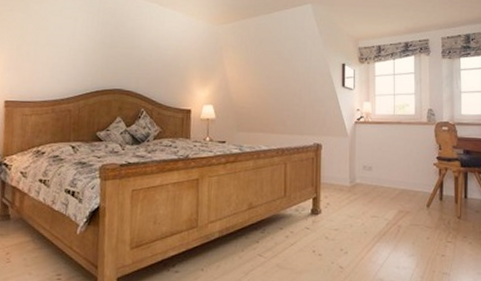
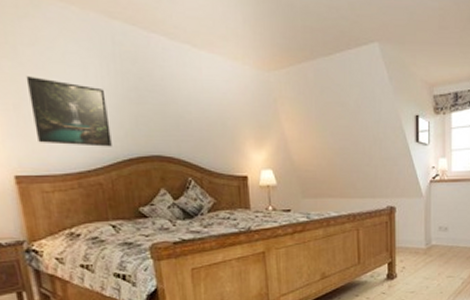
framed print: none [28,25,87,81] -> present [26,76,112,147]

